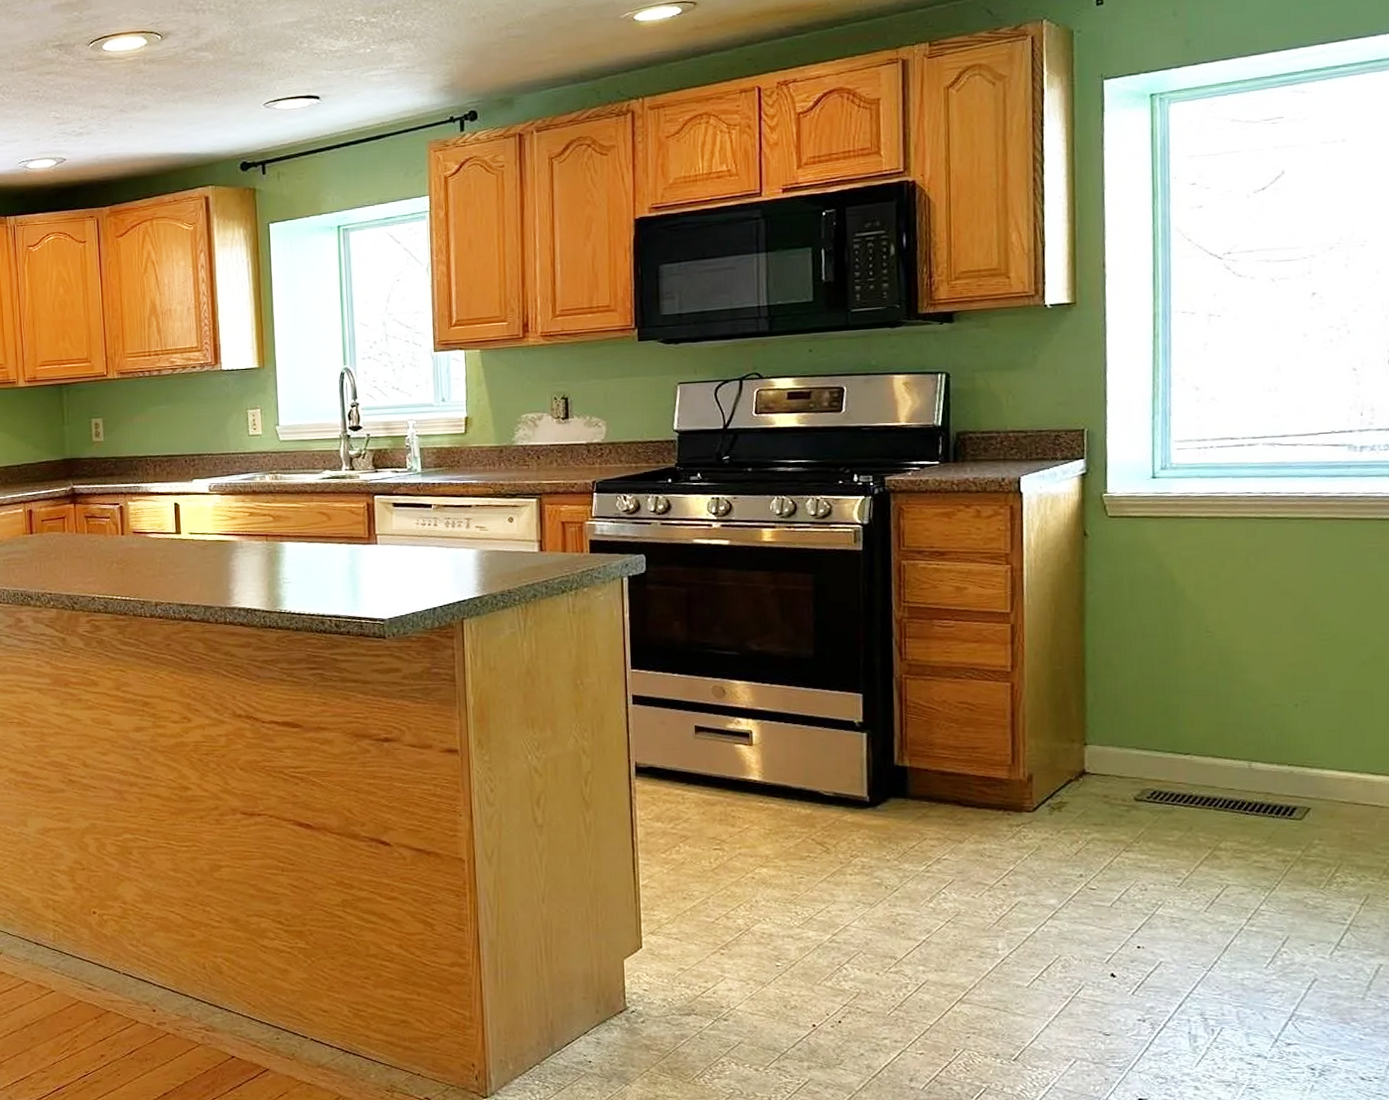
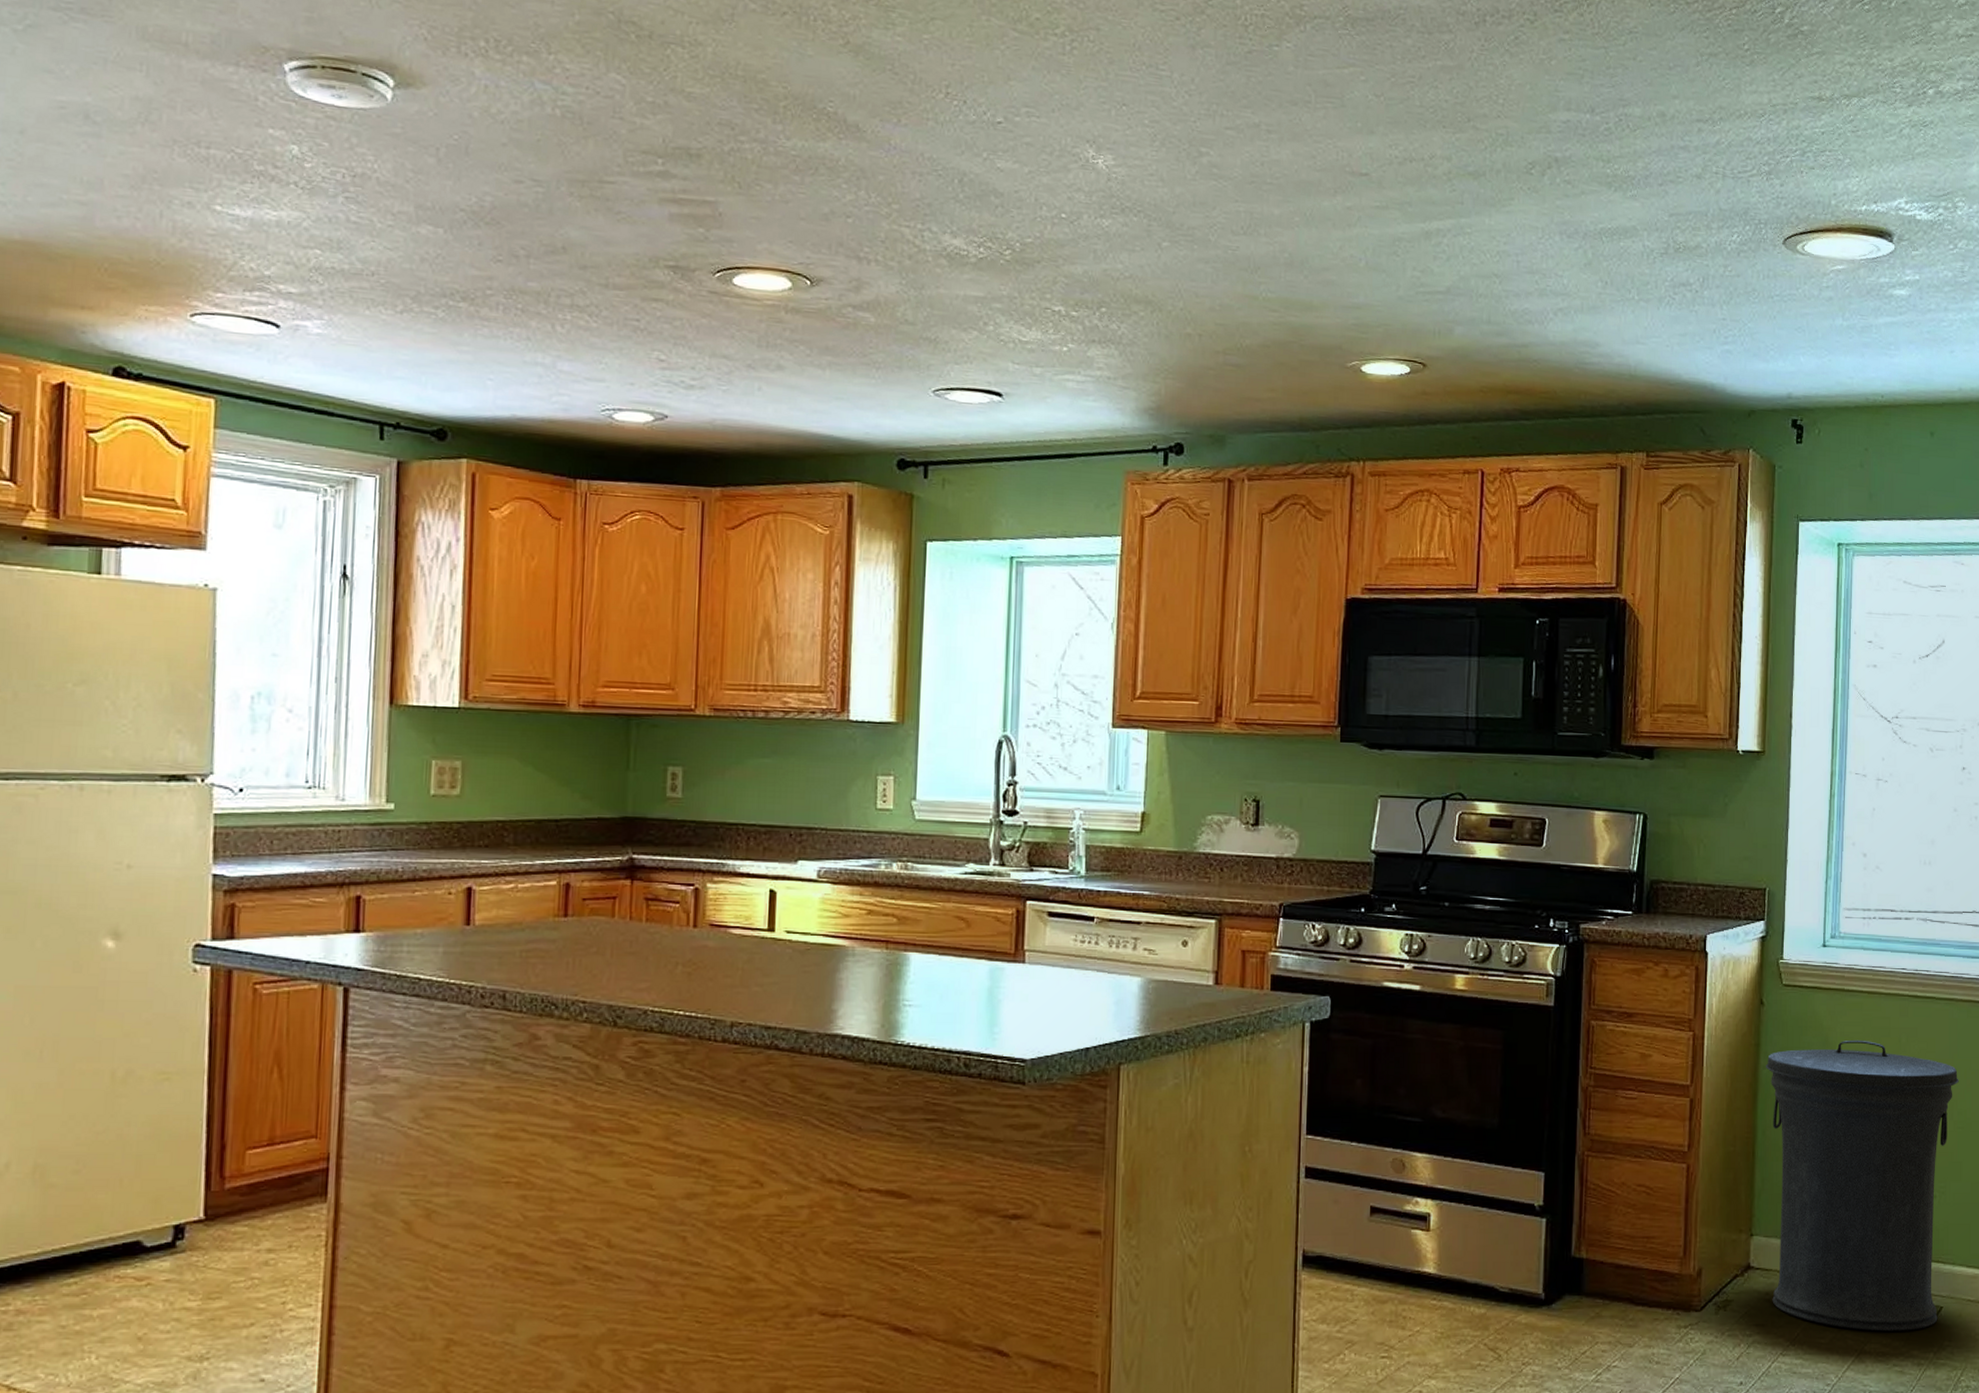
trash can: none [1092,562,1321,831] -> present [1765,1039,1959,1332]

